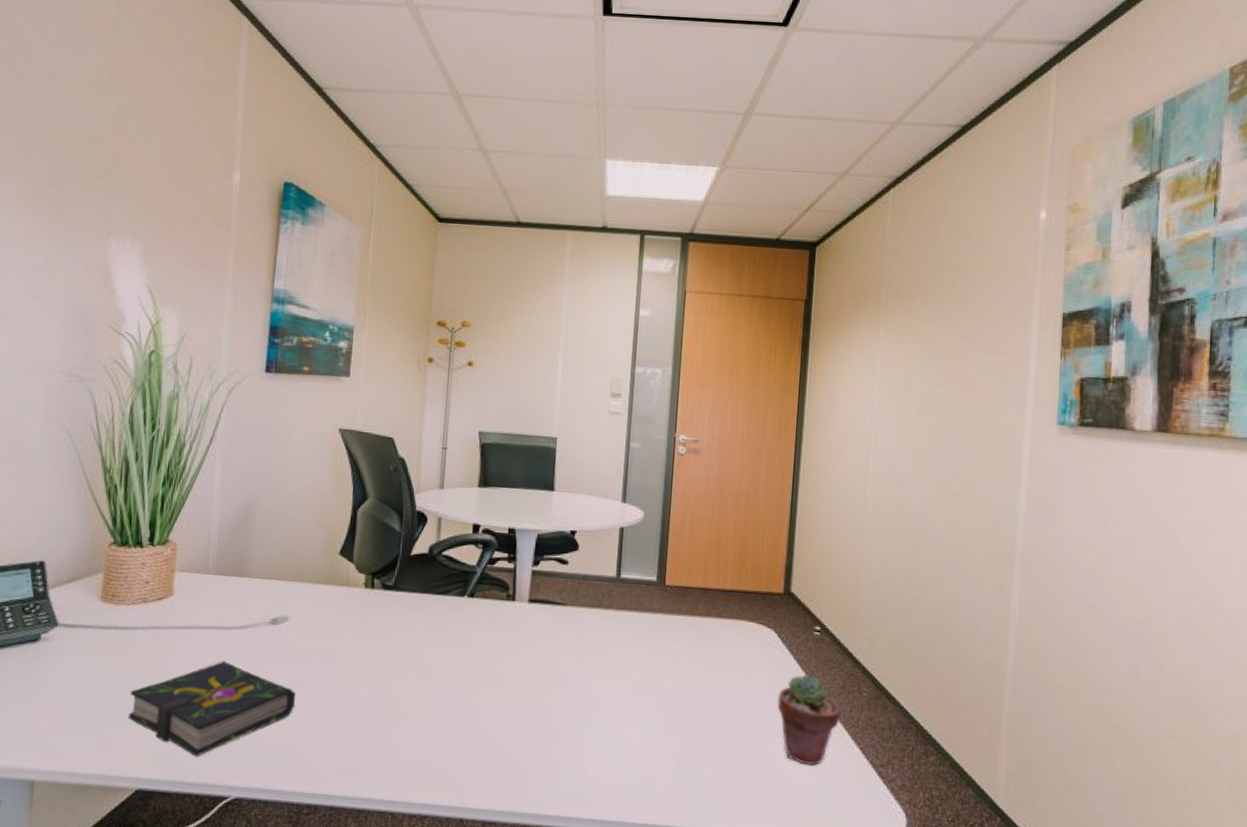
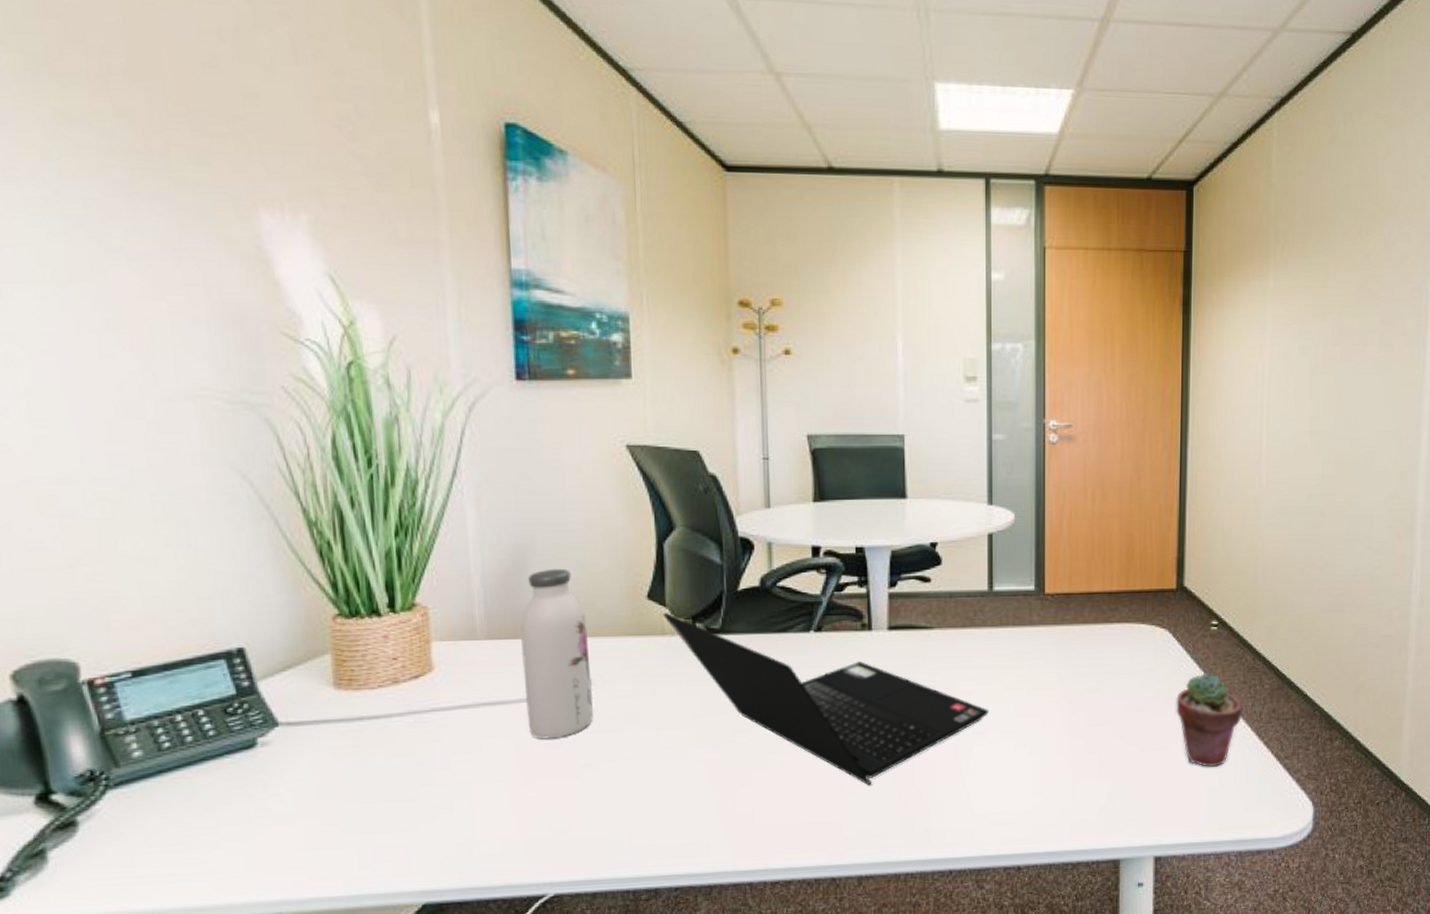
book: present [128,660,295,757] -> none [395,740,614,856]
water bottle: none [236,522,291,663] -> present [520,568,593,739]
laptop computer: none [350,567,609,739] -> present [663,612,990,786]

